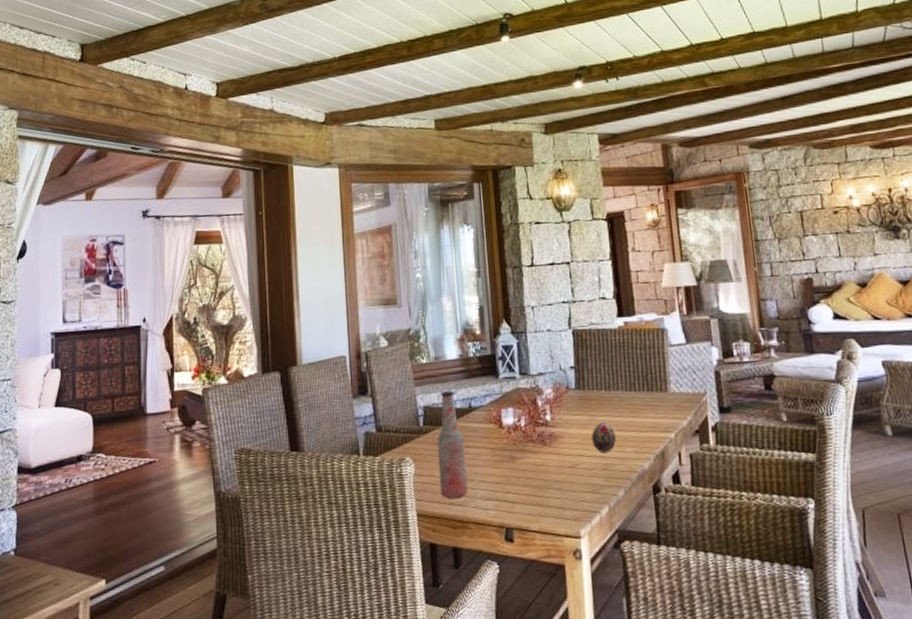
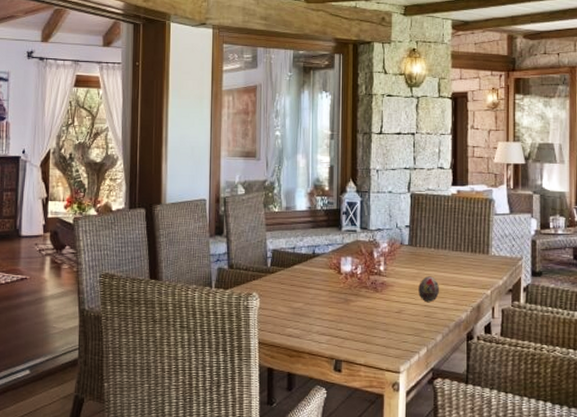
bottle: present [437,391,468,499] -> none [280,238,306,332]

